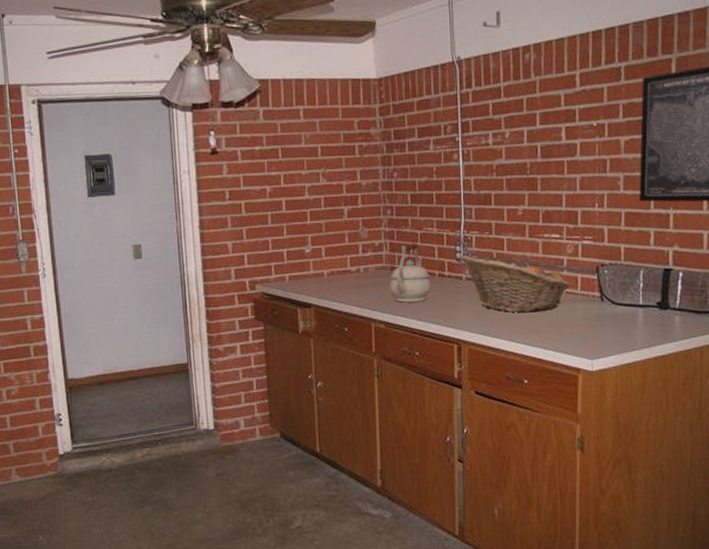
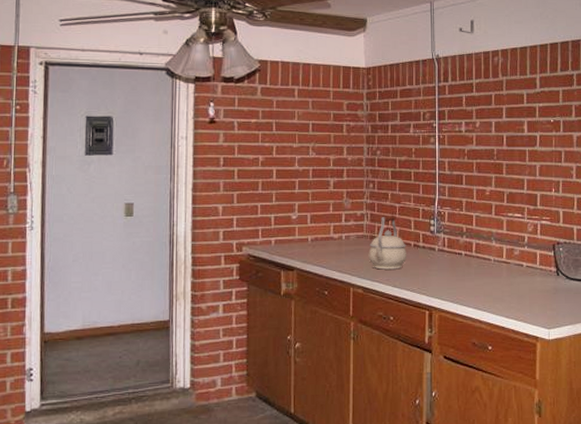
fruit basket: present [460,255,572,313] -> none [434,228,531,284]

